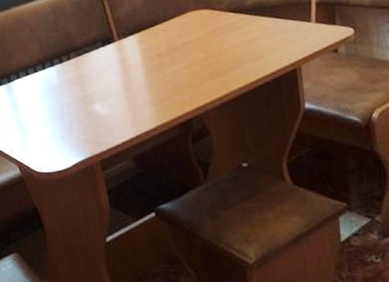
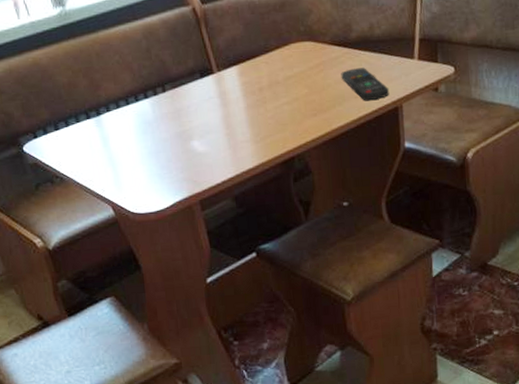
remote control: none [237,32,287,64] -> present [341,68,390,101]

